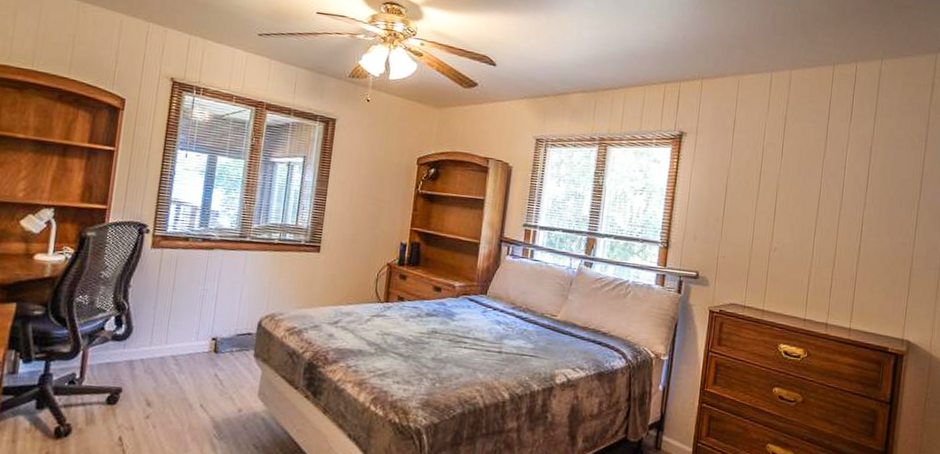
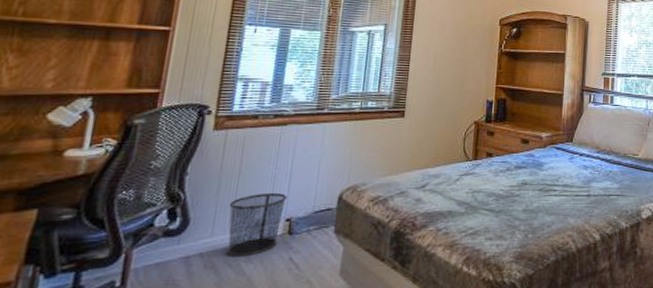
waste bin: none [163,311,213,368] -> present [227,192,287,257]

